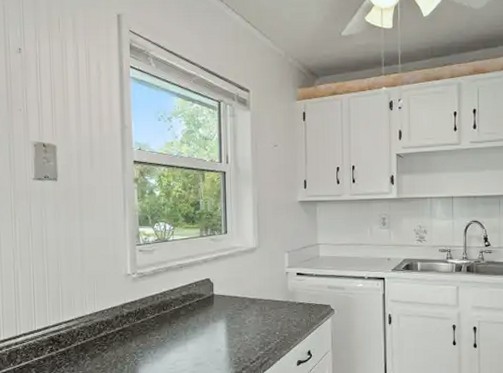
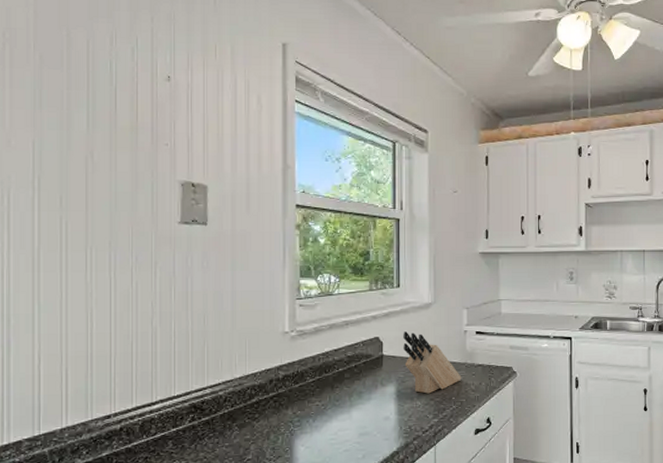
knife block: none [231,273,285,329] -> present [403,331,462,394]

